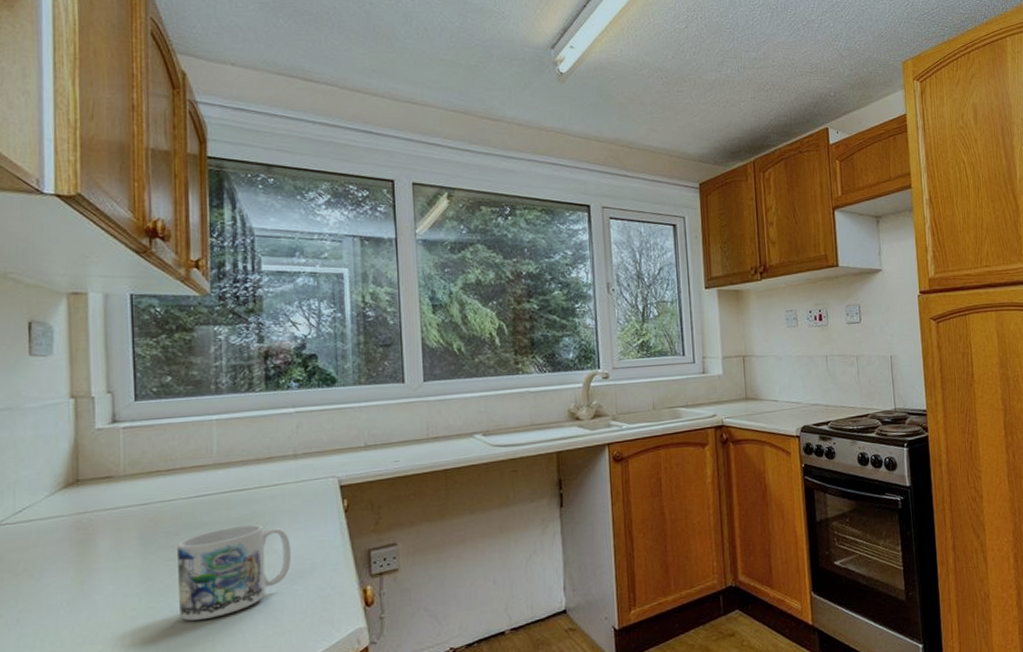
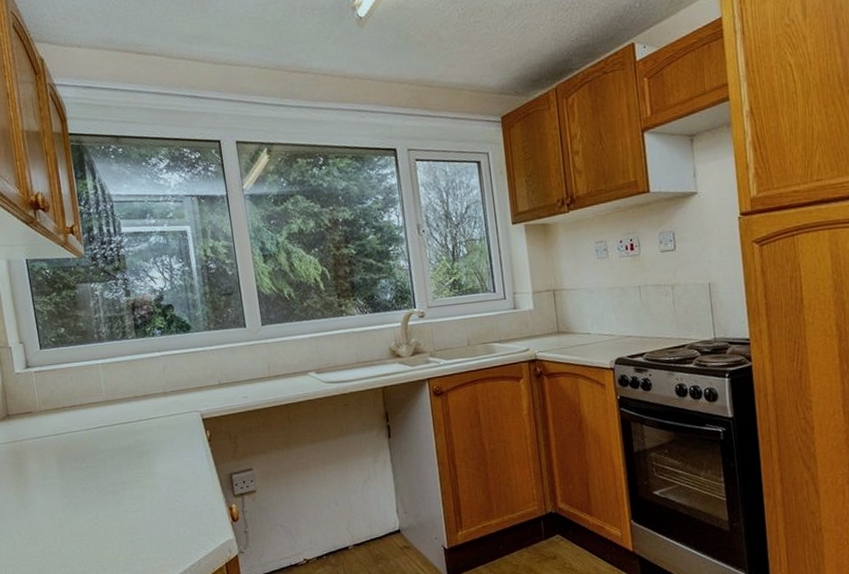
mug: present [177,524,292,621] -> none [85,451,171,529]

